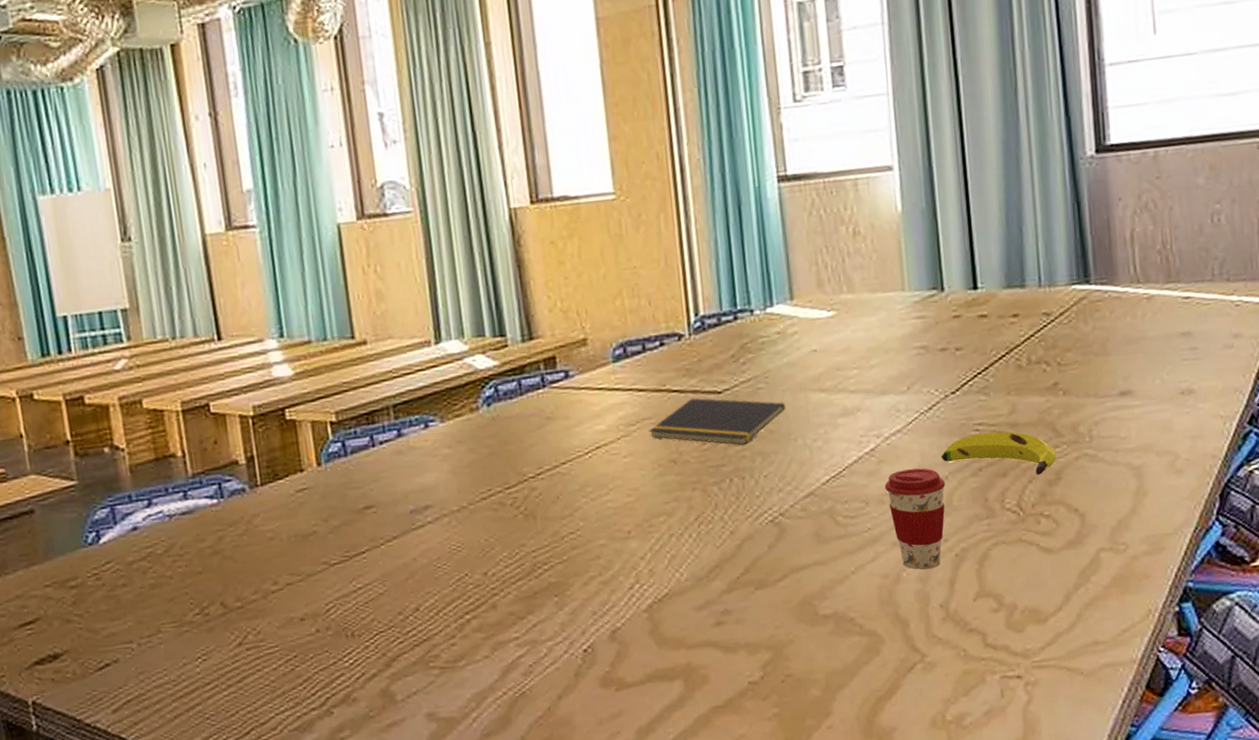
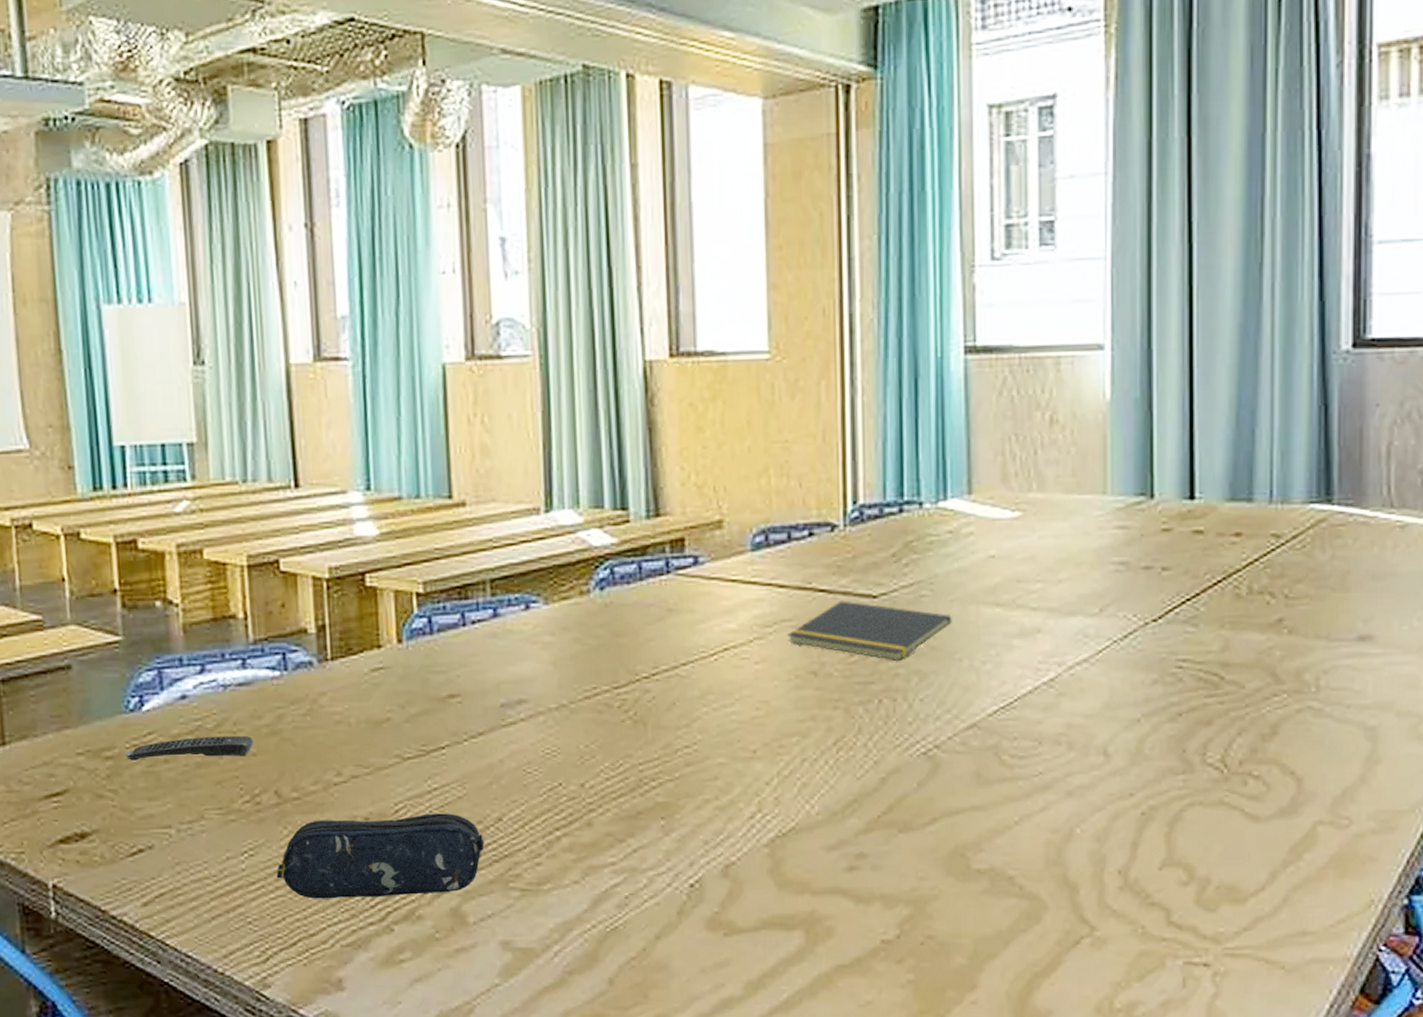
remote control: none [87,557,199,588] -> present [125,735,253,761]
pencil case: none [227,608,406,693] -> present [276,813,485,899]
coffee cup: present [884,468,946,570] -> none [1063,706,1137,828]
banana: present [941,431,1056,475] -> none [1134,671,1273,727]

